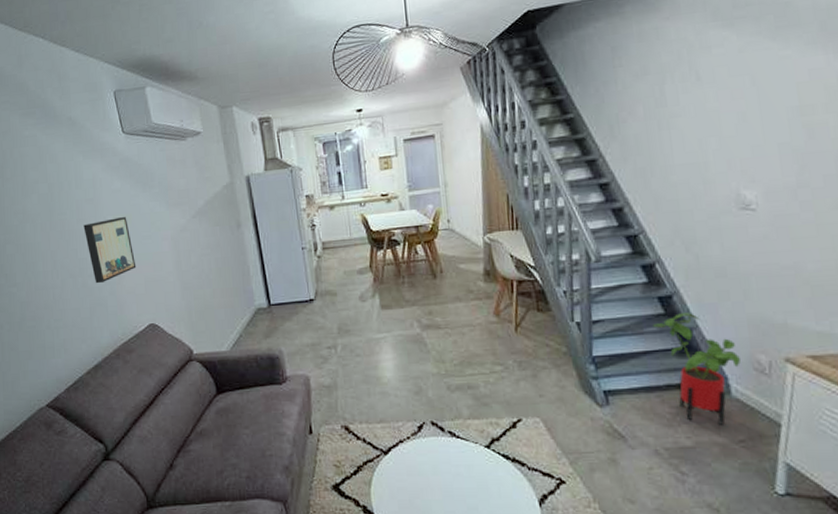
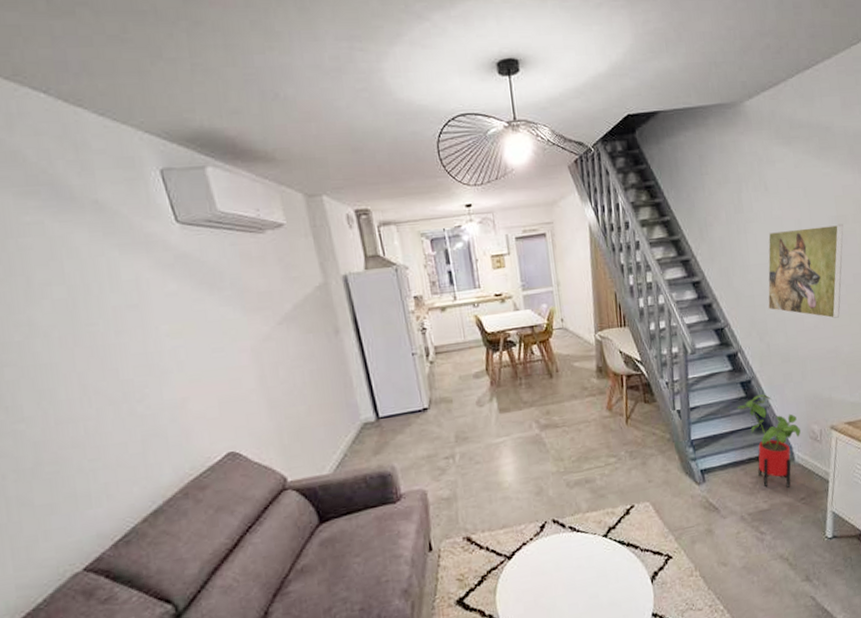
wall art: present [83,217,136,284] -> none [125,326,206,410]
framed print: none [697,115,810,229] -> present [767,223,844,319]

